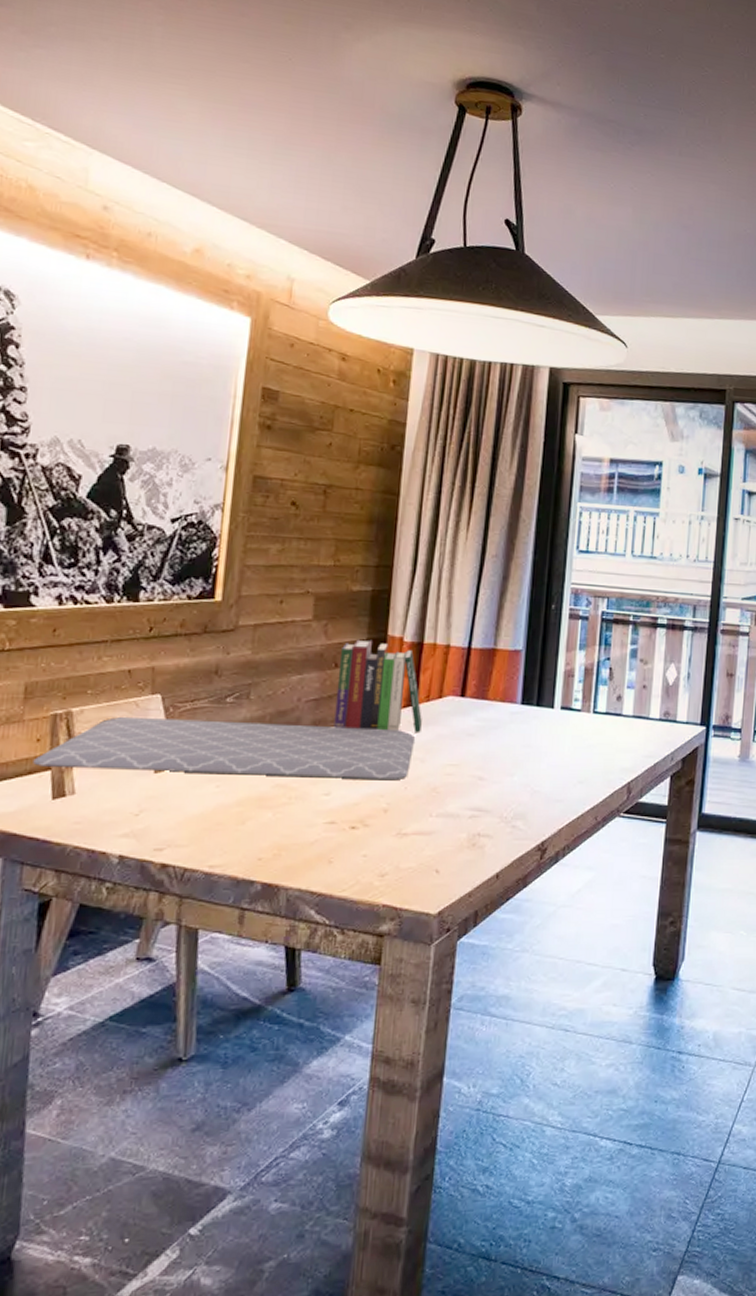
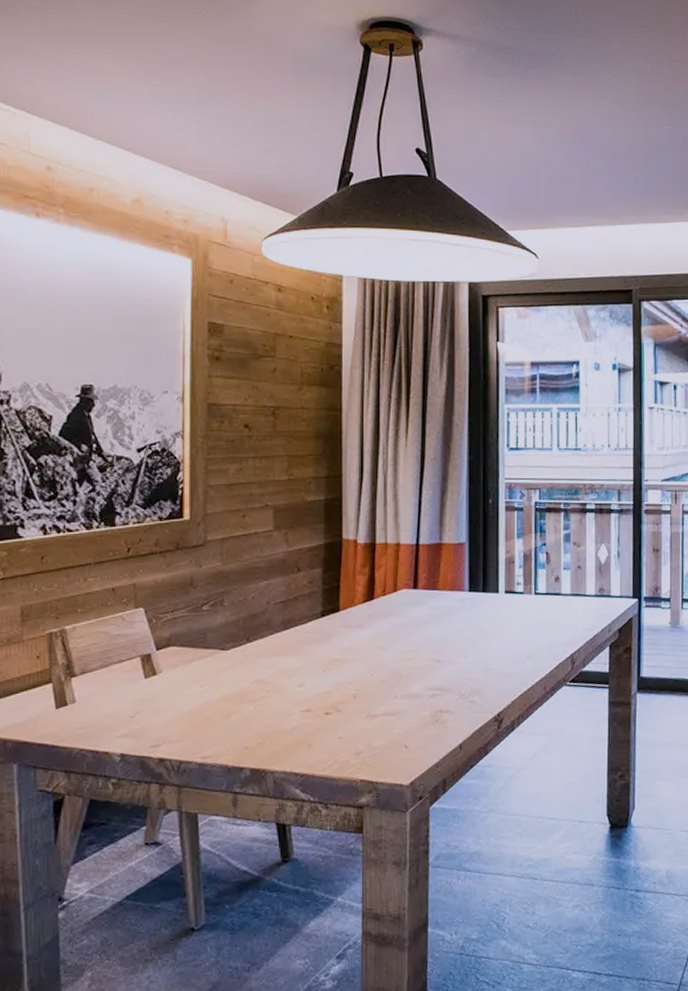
placemat: present [33,716,415,781] -> none [35,623,375,681]
books: present [334,639,422,733] -> none [301,544,380,626]

